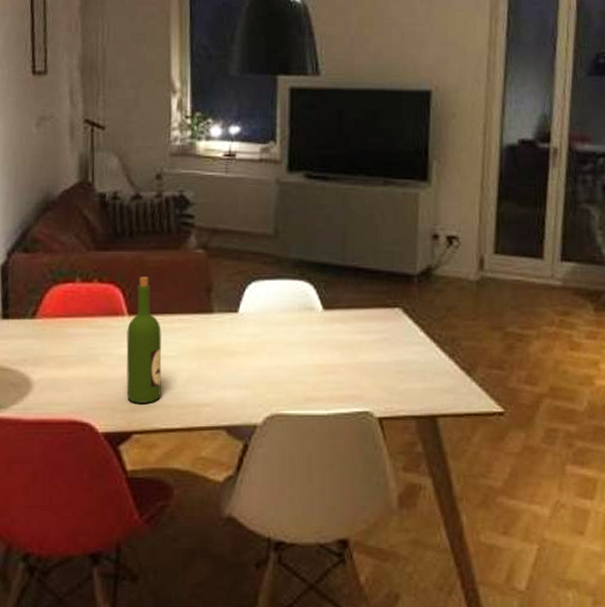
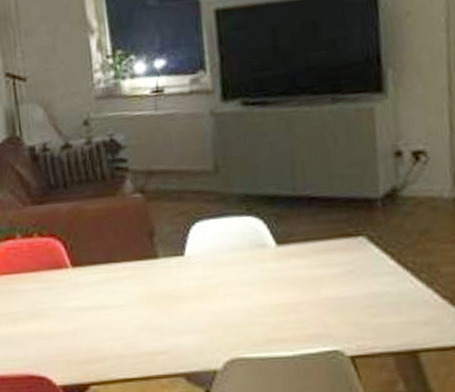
wine bottle: present [126,276,162,403] -> none [72,226,114,355]

